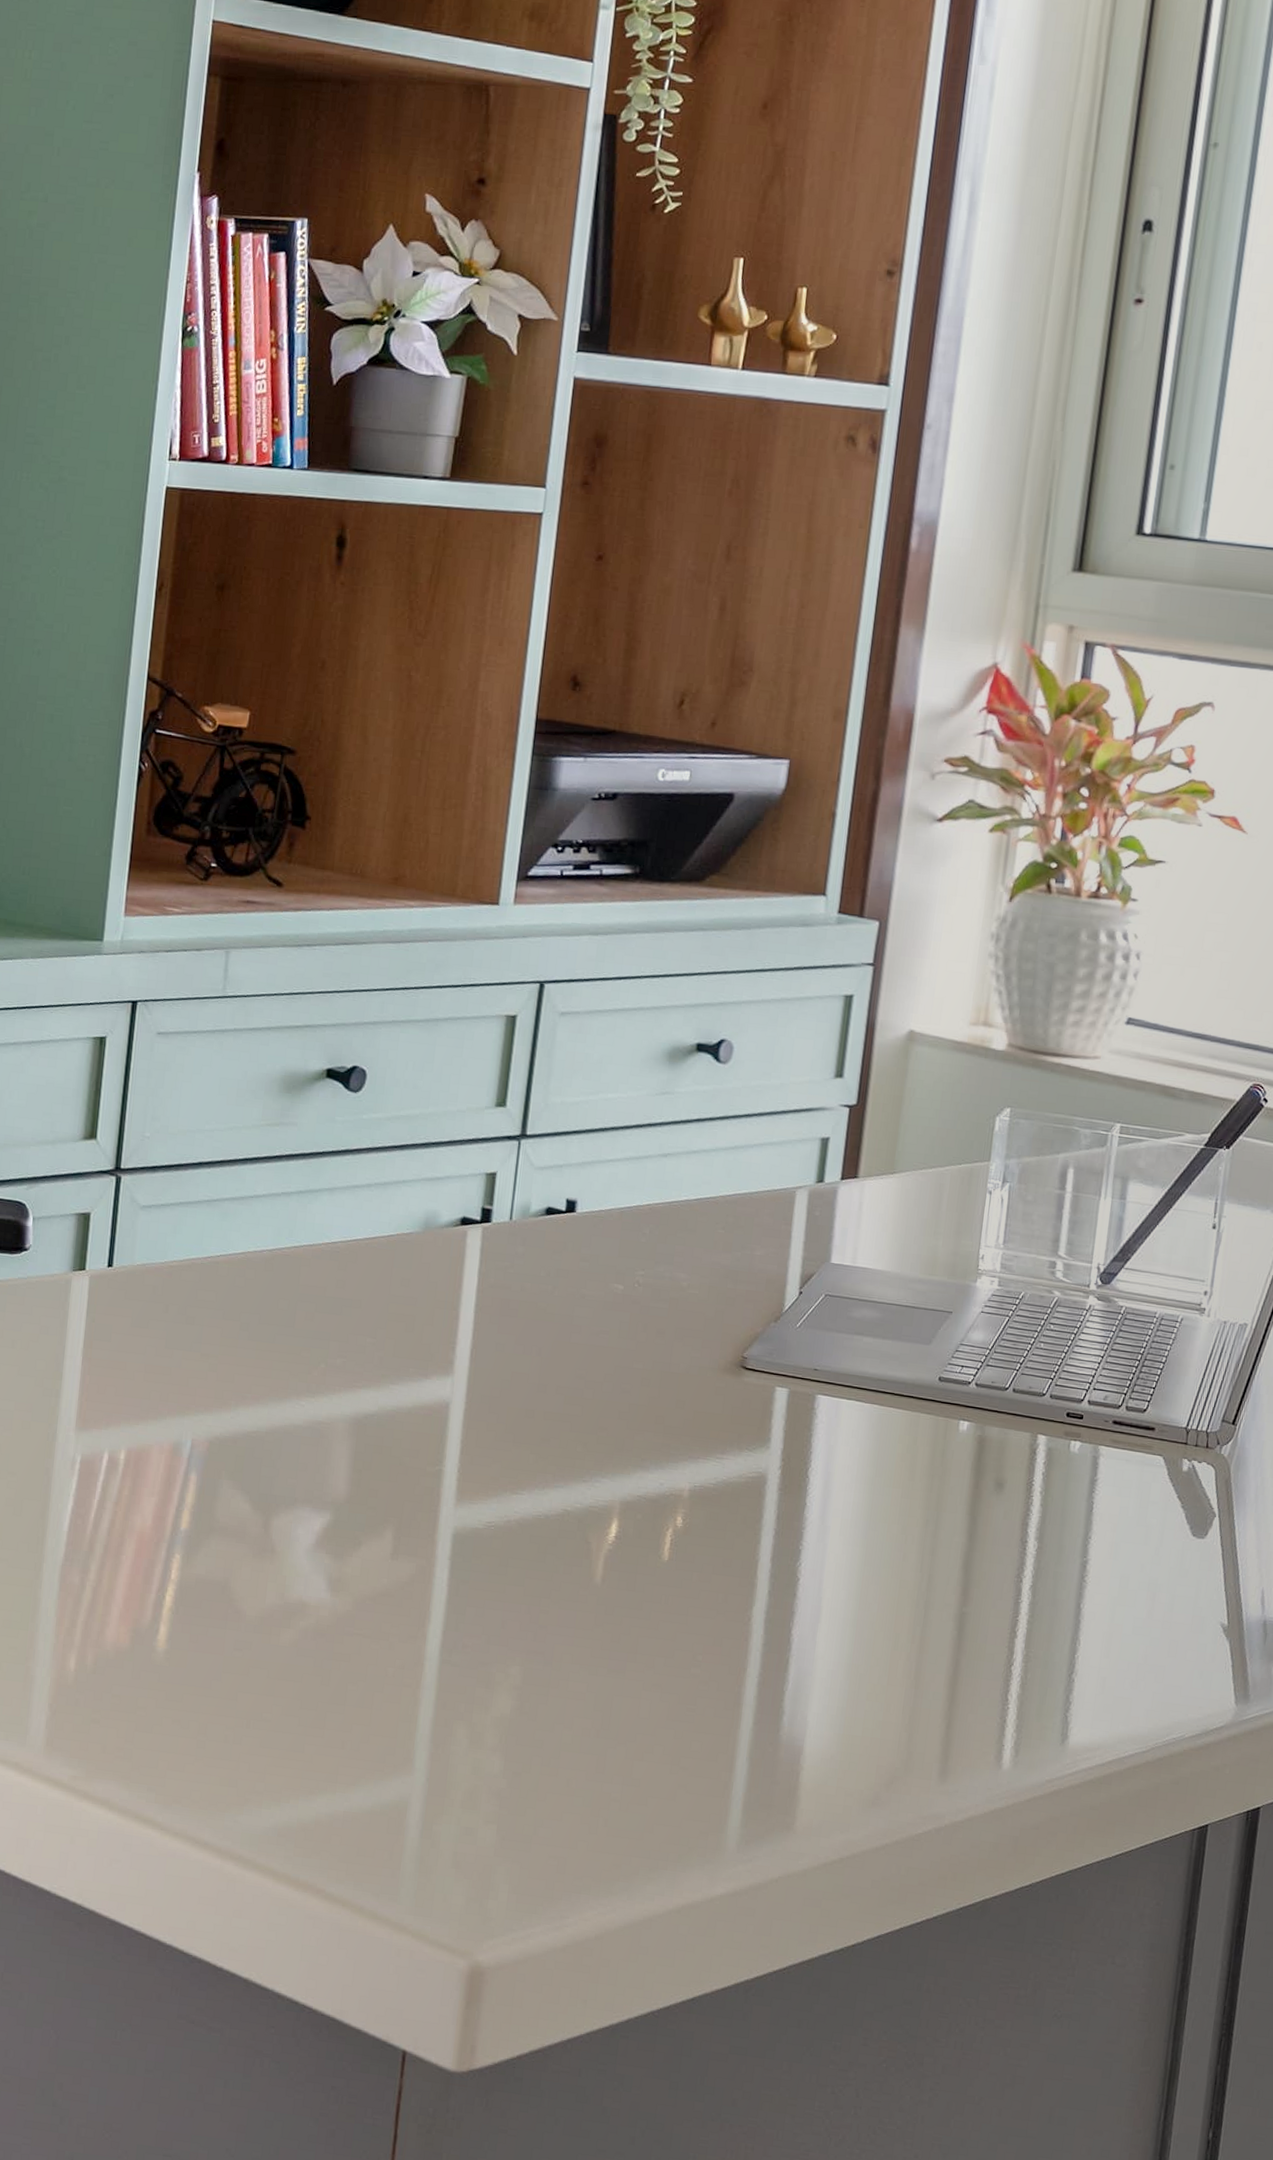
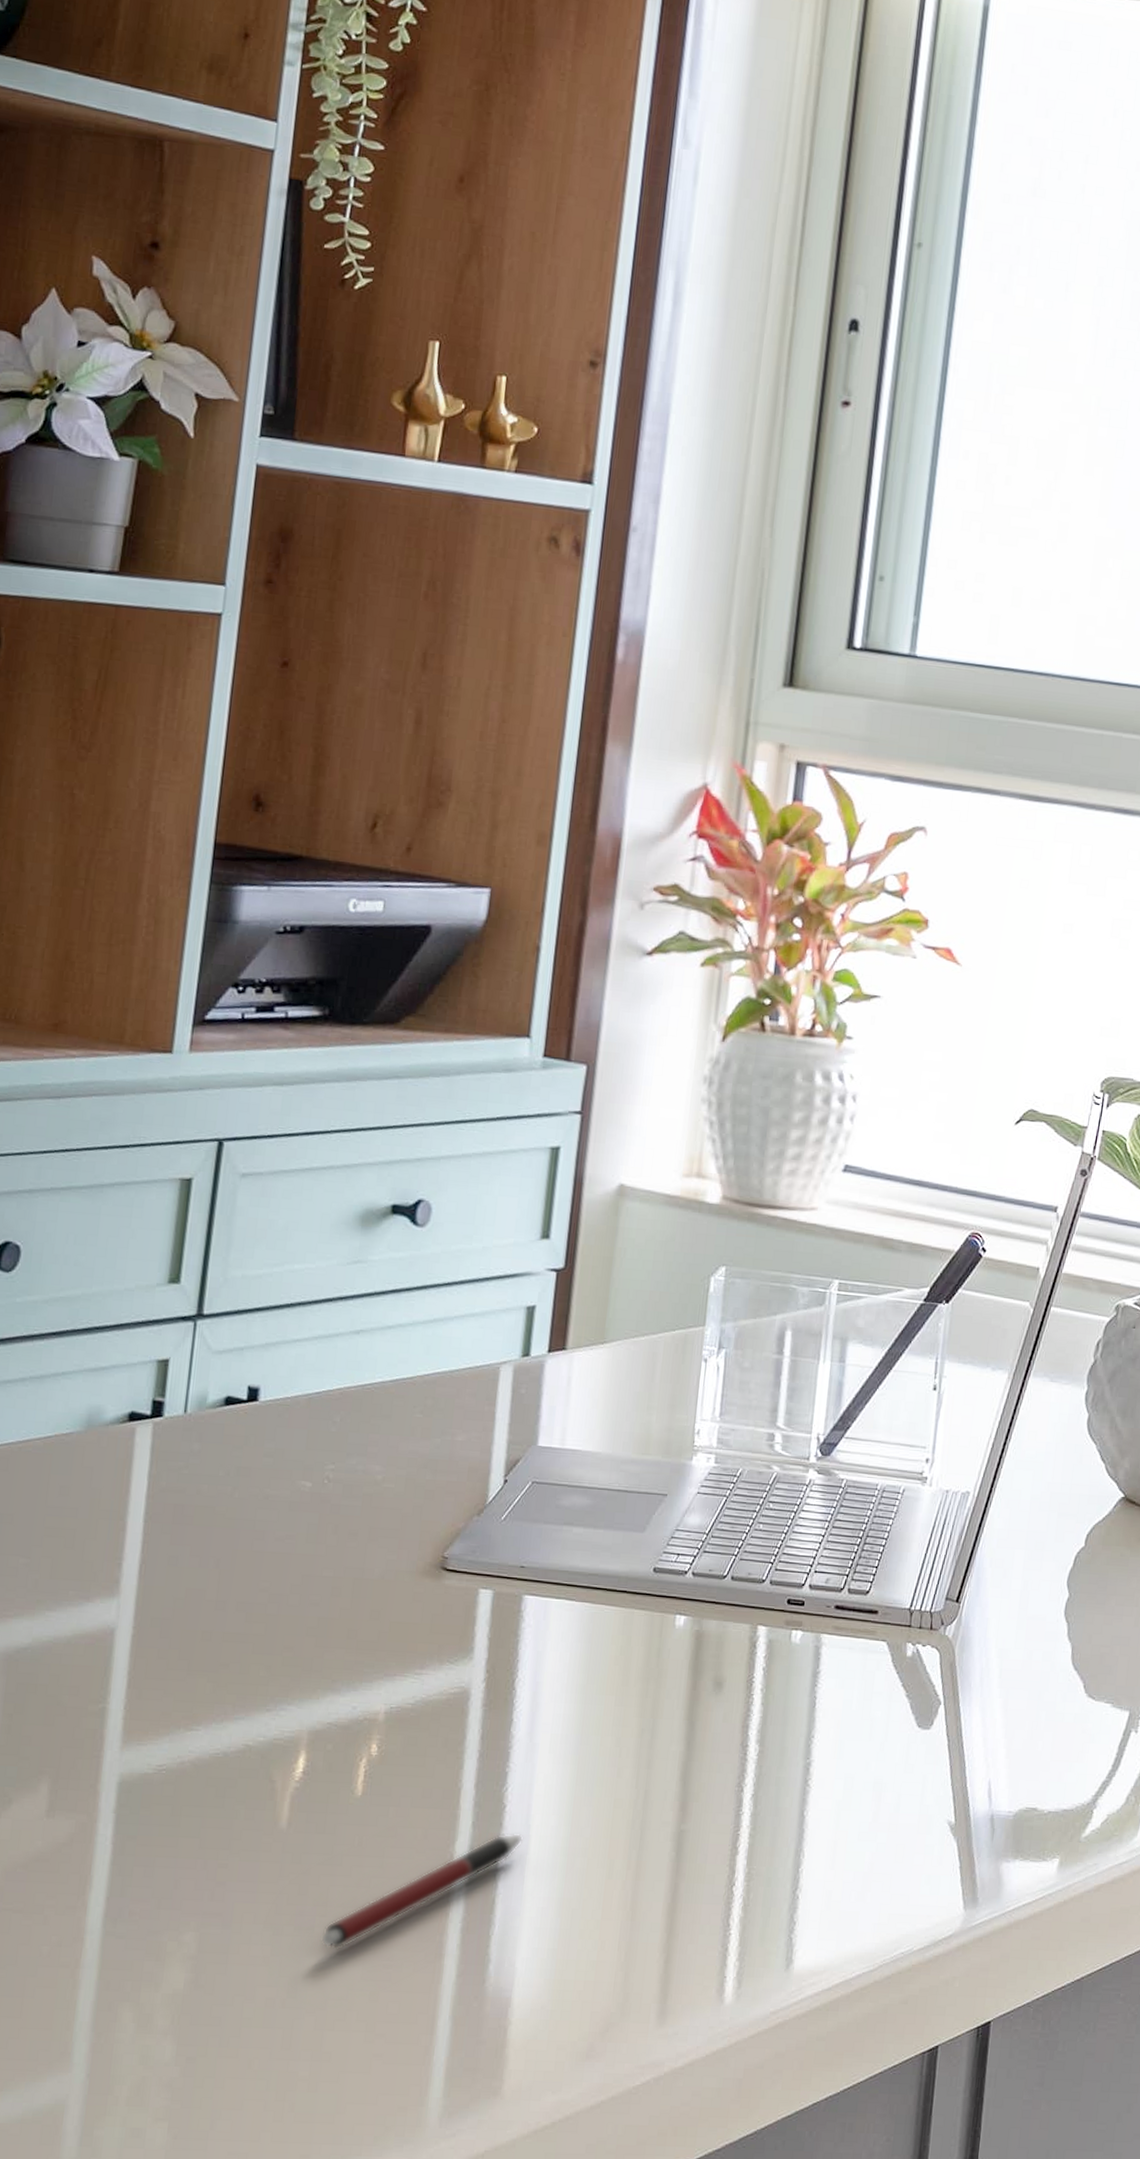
pen: none [630,1603,815,1691] -> present [320,1833,523,1949]

